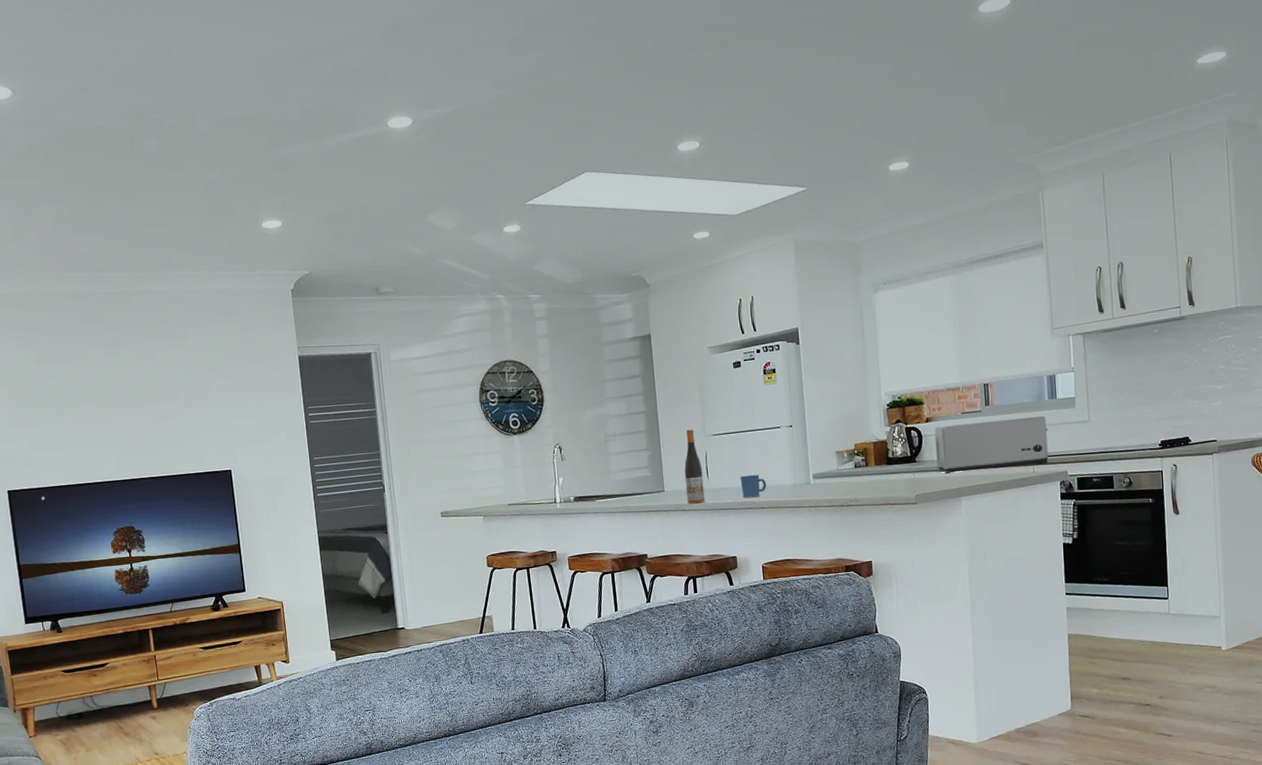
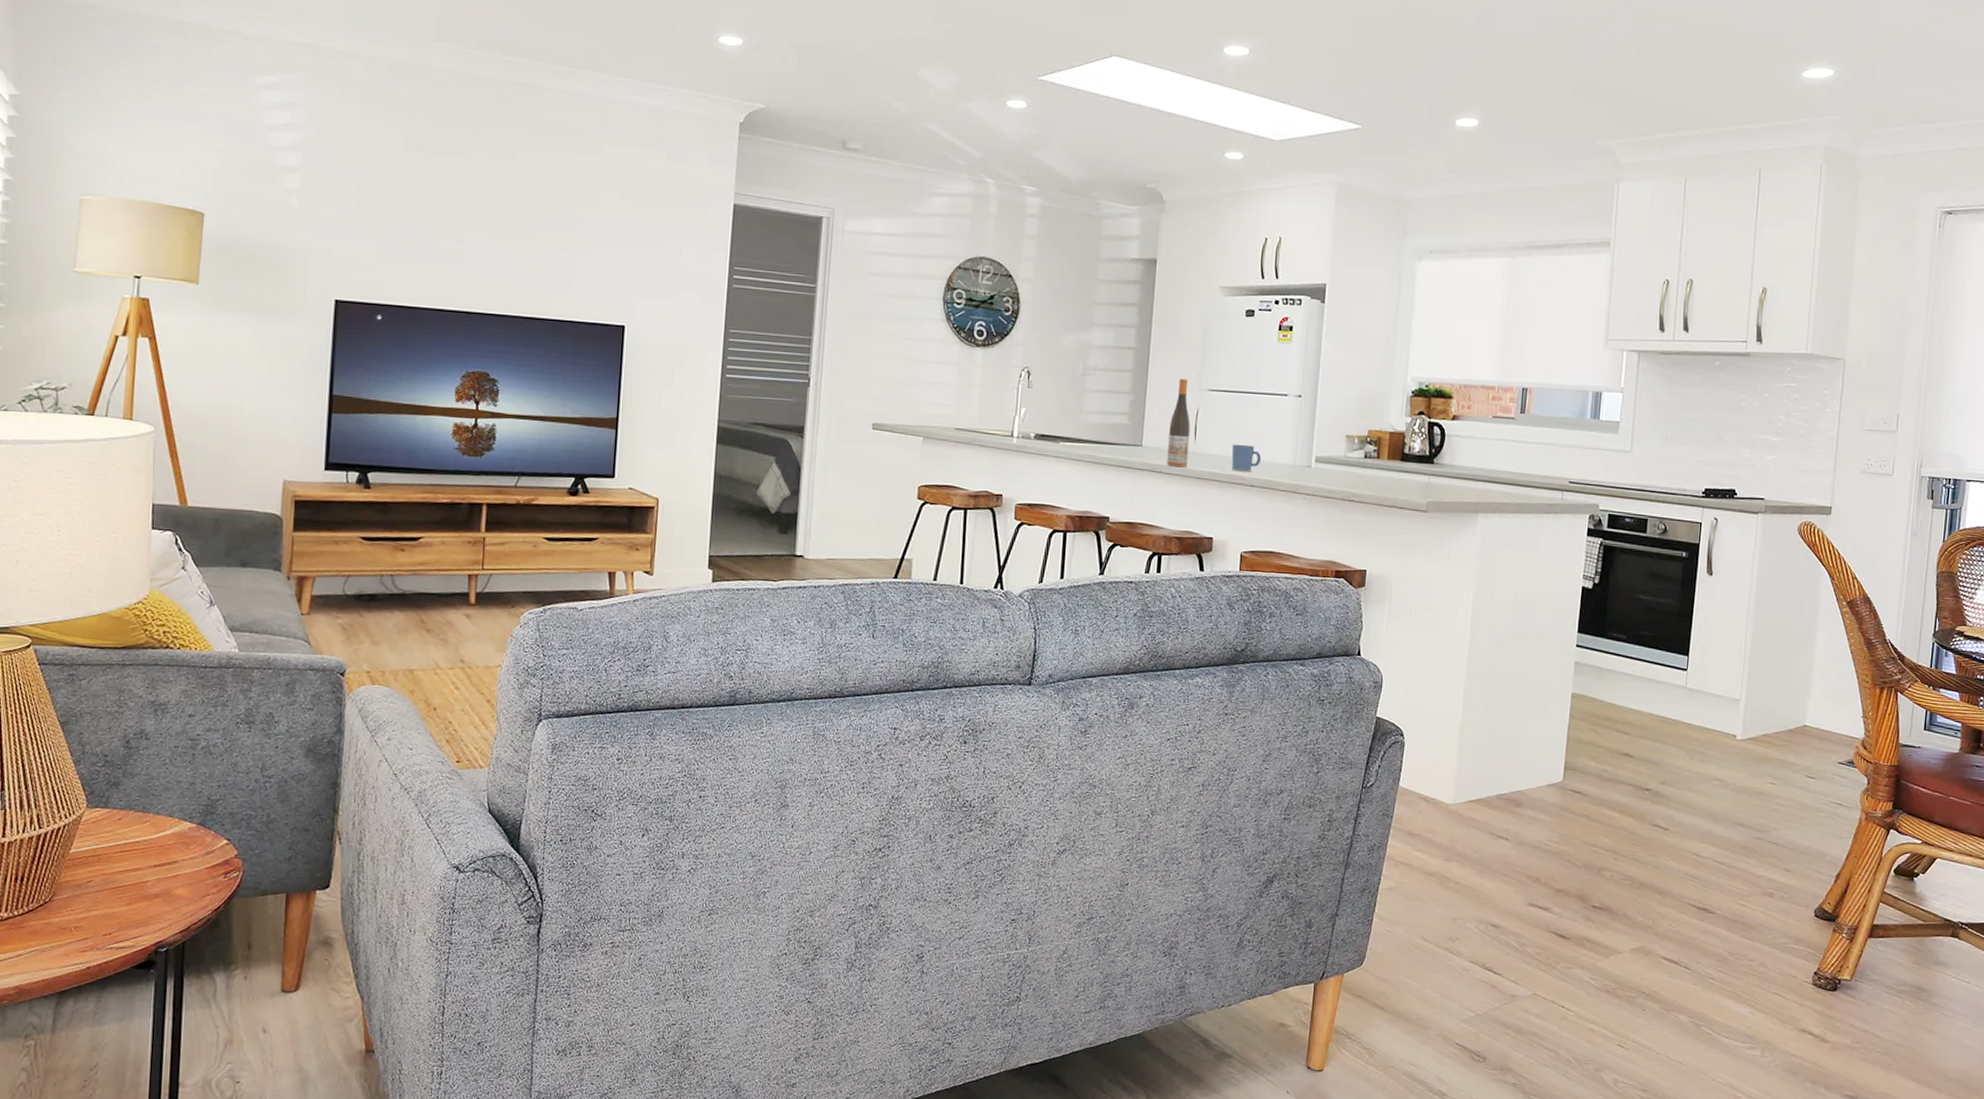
toaster: present [934,415,1049,473] -> none [1456,427,1585,492]

